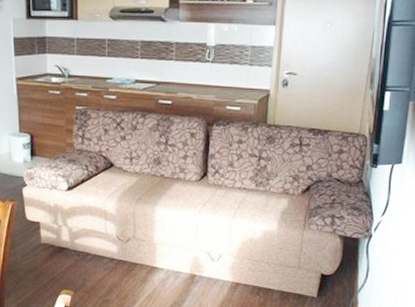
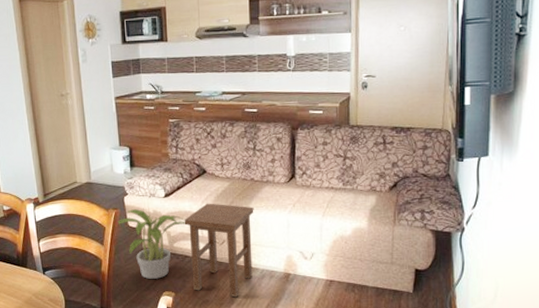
potted plant: none [14,202,88,276] -> present [118,209,185,279]
stool: none [87,198,162,298] -> present [184,203,254,298]

